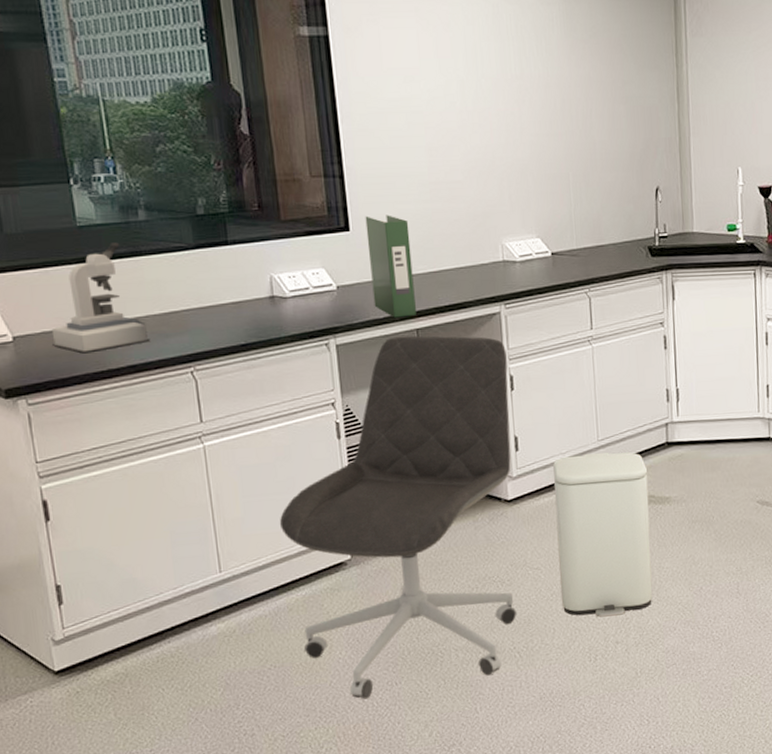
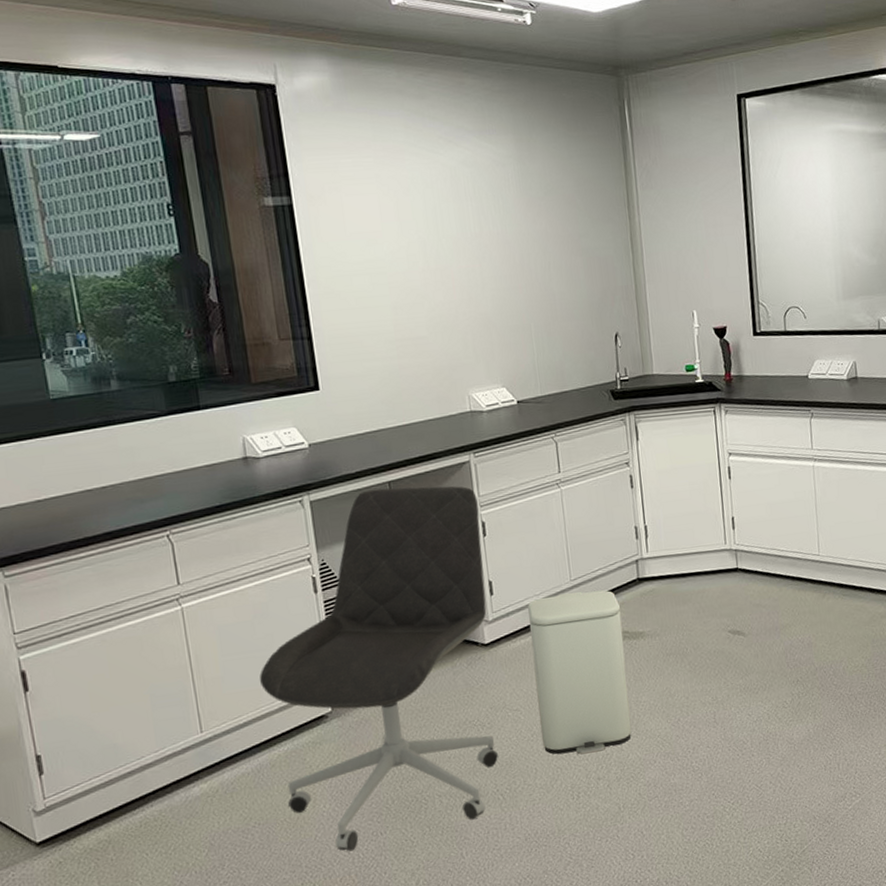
microscope: present [51,242,151,354] -> none [26,413,126,523]
binder: present [365,215,416,318] -> none [334,372,388,472]

